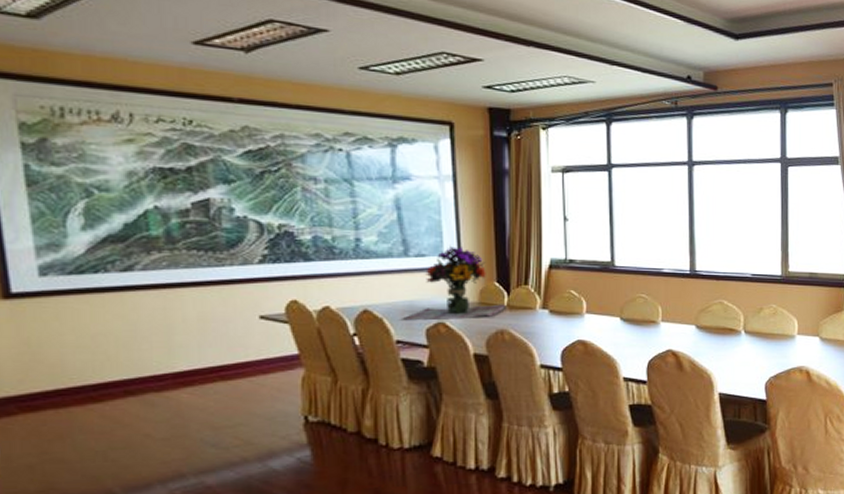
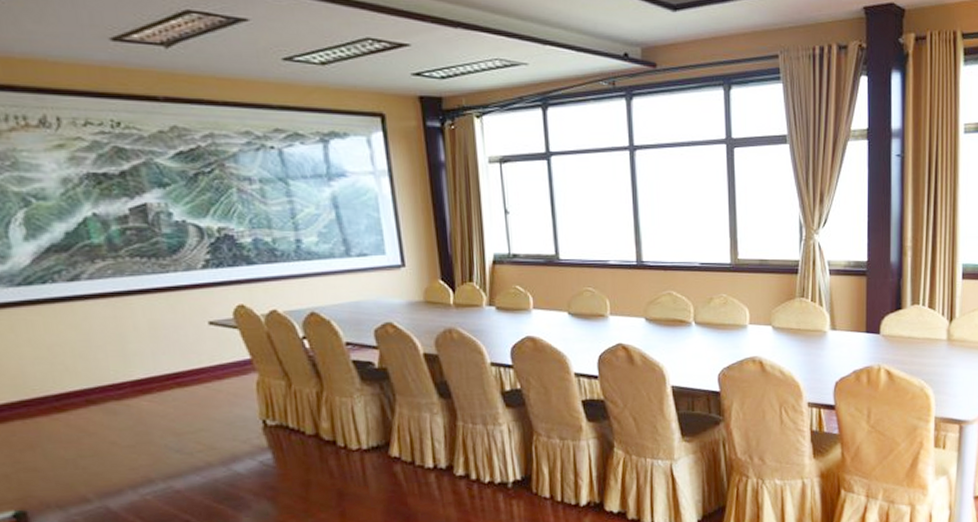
flower arrangement: present [398,245,508,321] -> none [346,243,454,322]

